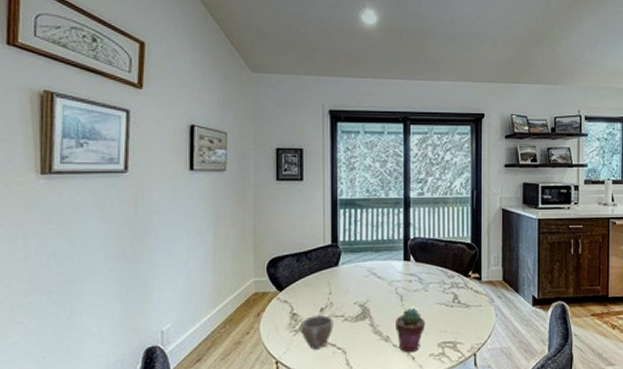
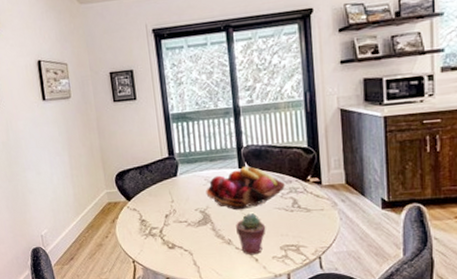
cup: present [300,315,334,350] -> none [149,221,179,251]
fruit basket: none [368,259,447,305] -> present [206,166,285,211]

